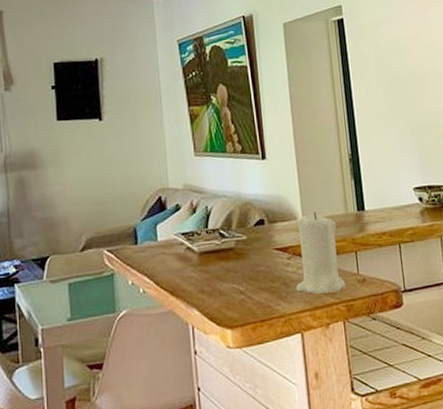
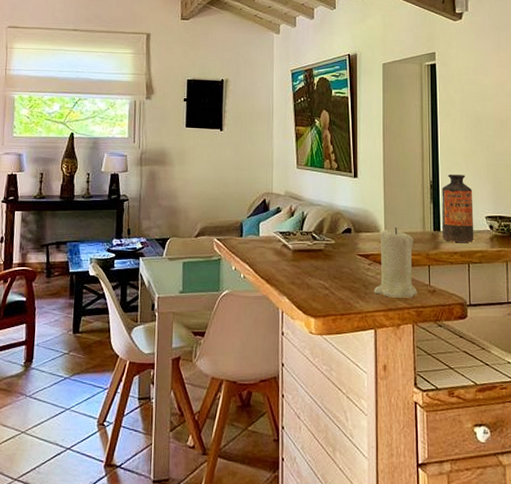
bottle: none [362,143,403,221] -> present [441,174,474,243]

